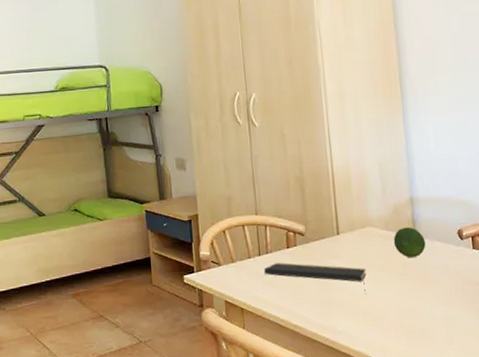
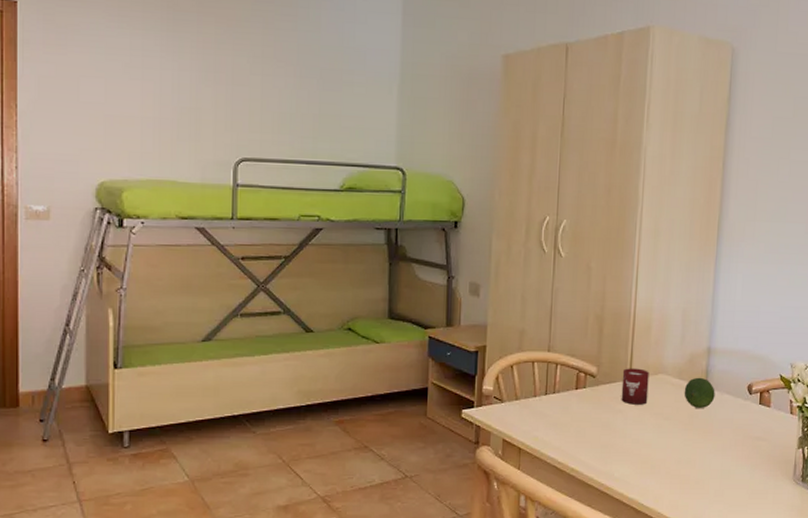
notepad: present [263,262,366,295] -> none [547,404,652,442]
cup: none [329,223,359,259] -> present [621,368,649,405]

